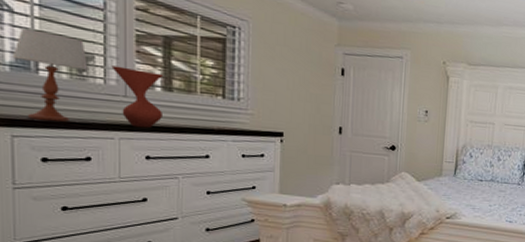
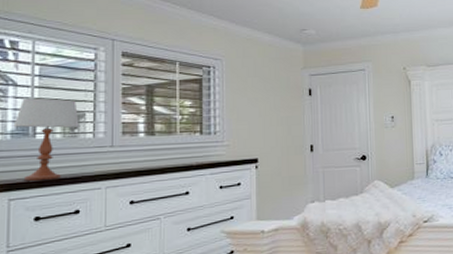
decorative vase: present [111,65,164,129] -> none [100,119,147,175]

